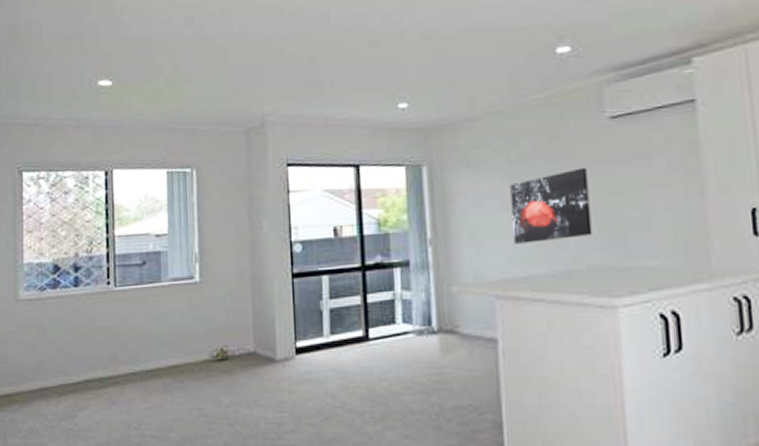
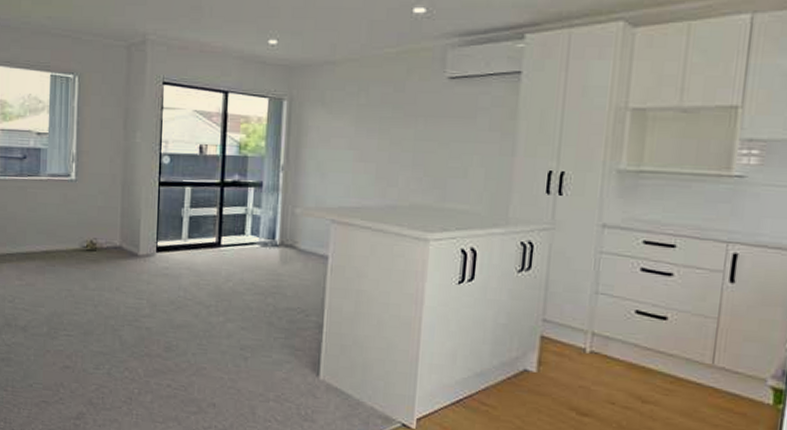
wall art: present [510,167,592,244] -> none [353,119,423,179]

